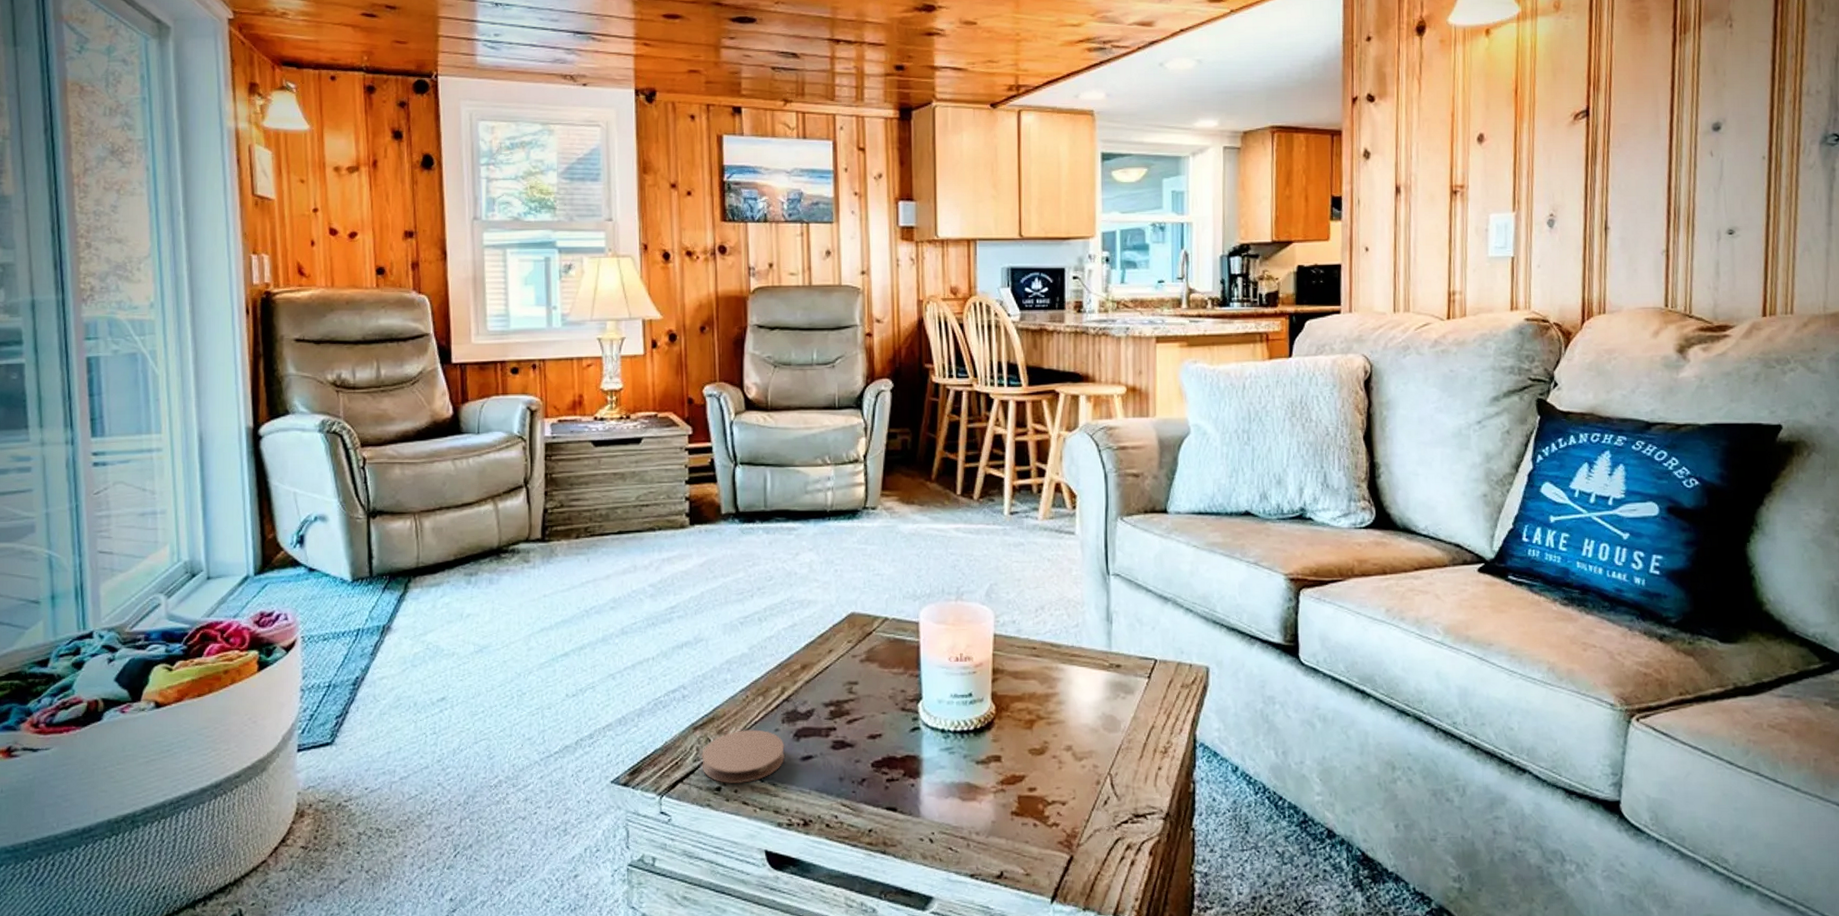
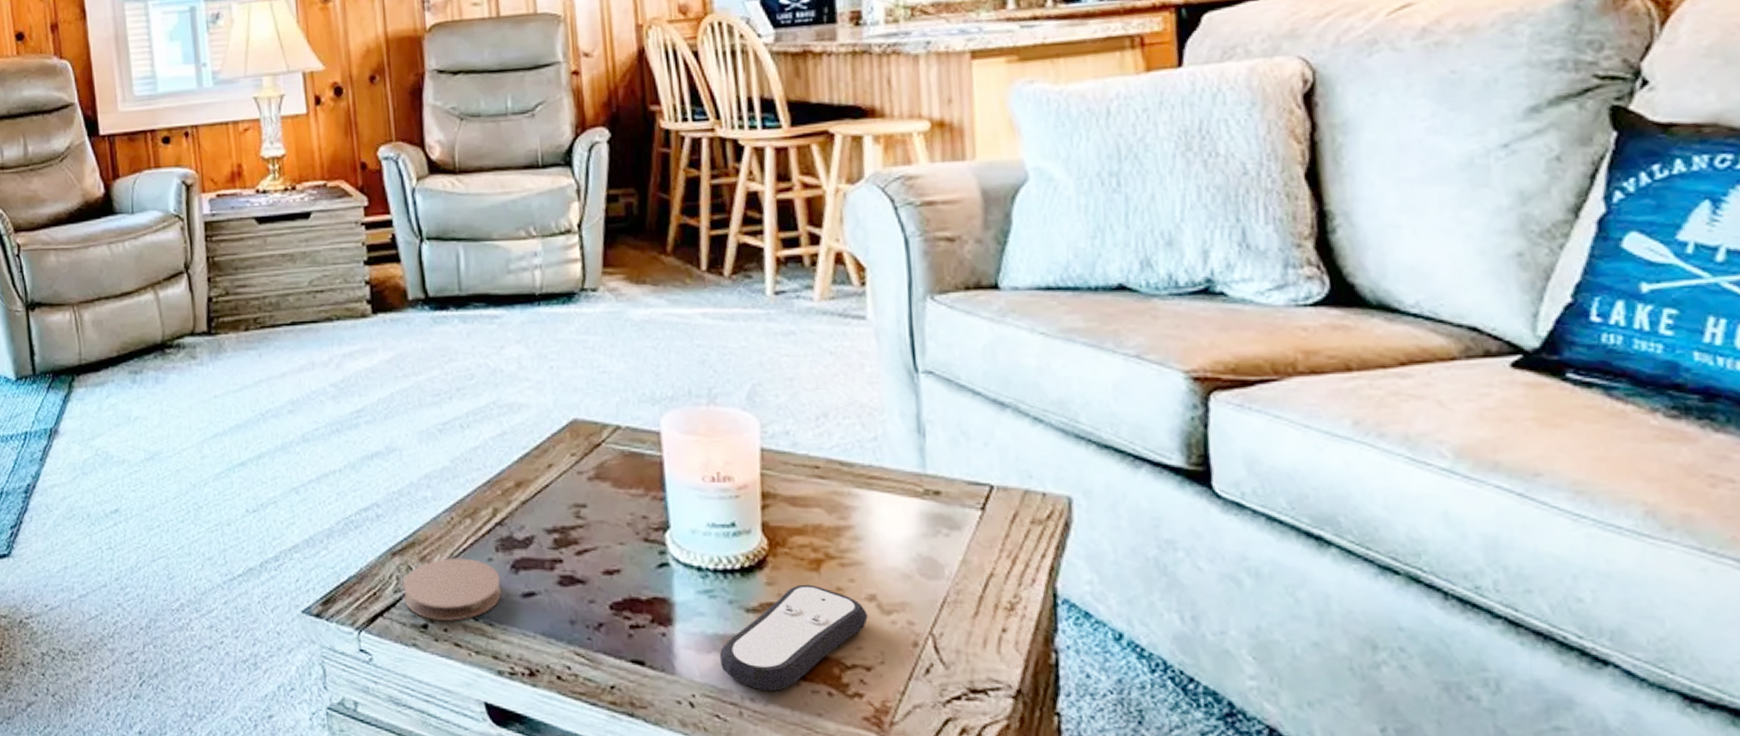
remote control: none [954,740,1065,826] -> present [719,584,868,692]

